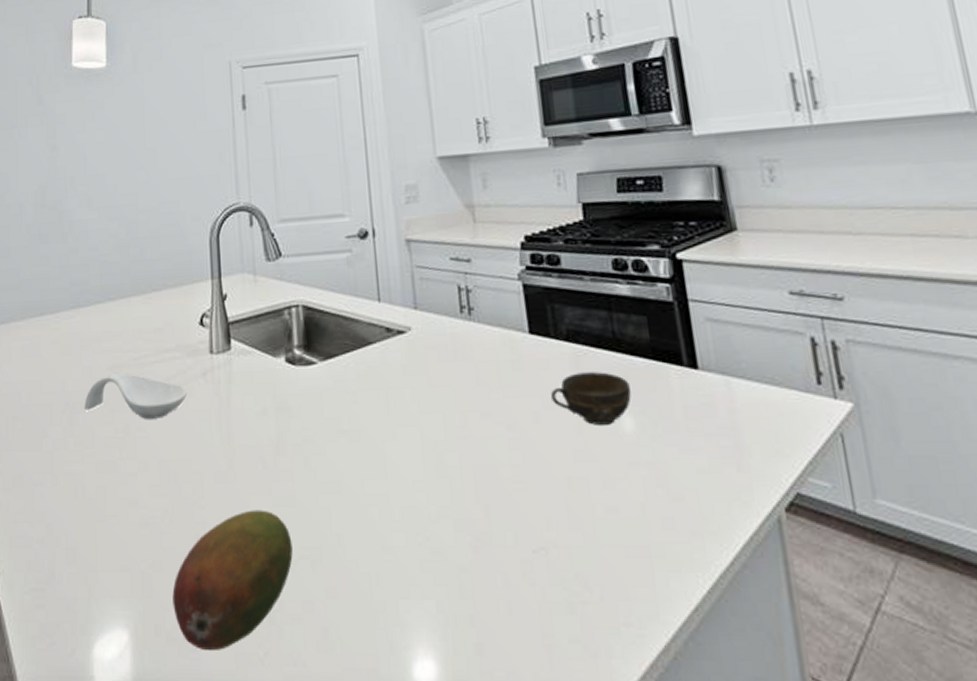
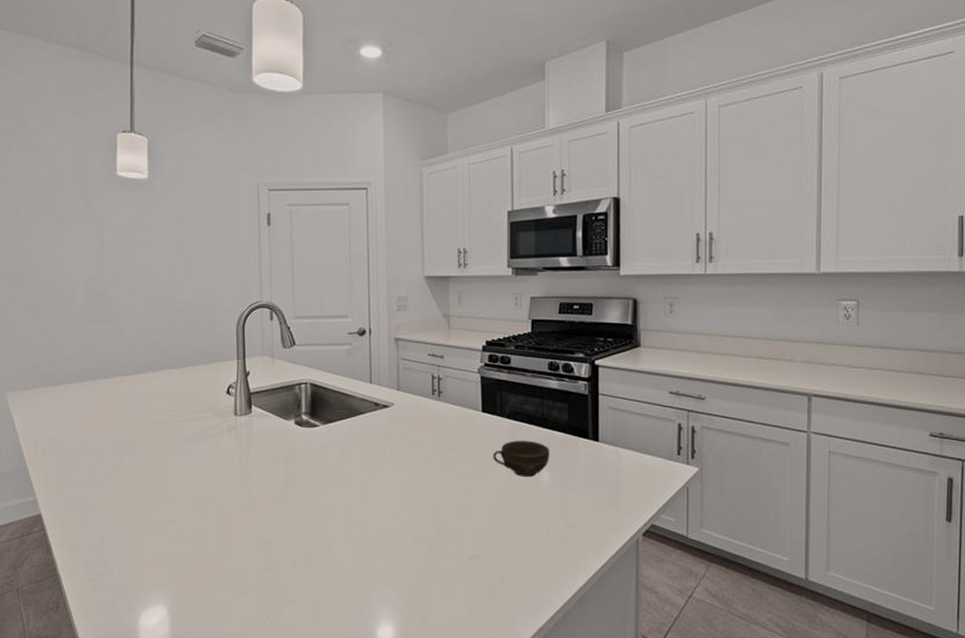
spoon rest: present [84,372,188,419] -> none [130,426,216,461]
fruit: present [172,510,293,650] -> none [201,527,294,620]

